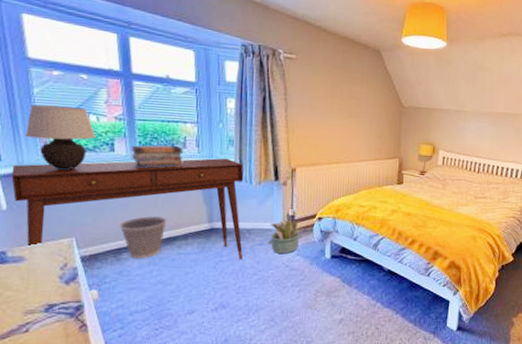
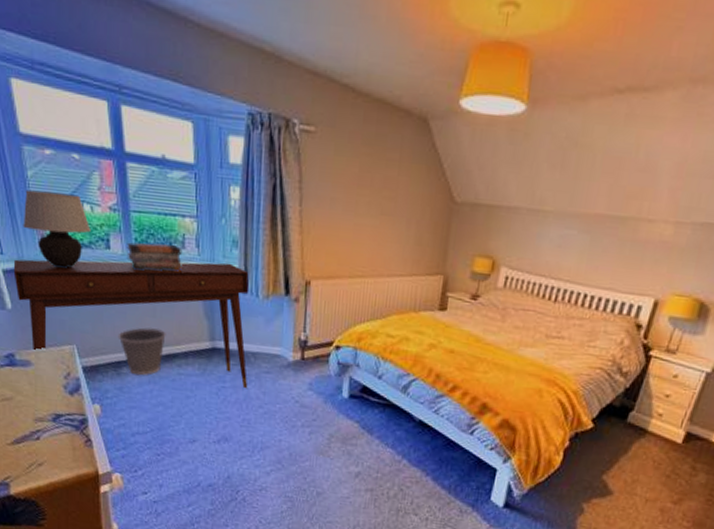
decorative plant: present [268,219,304,254] -> none [276,345,318,387]

